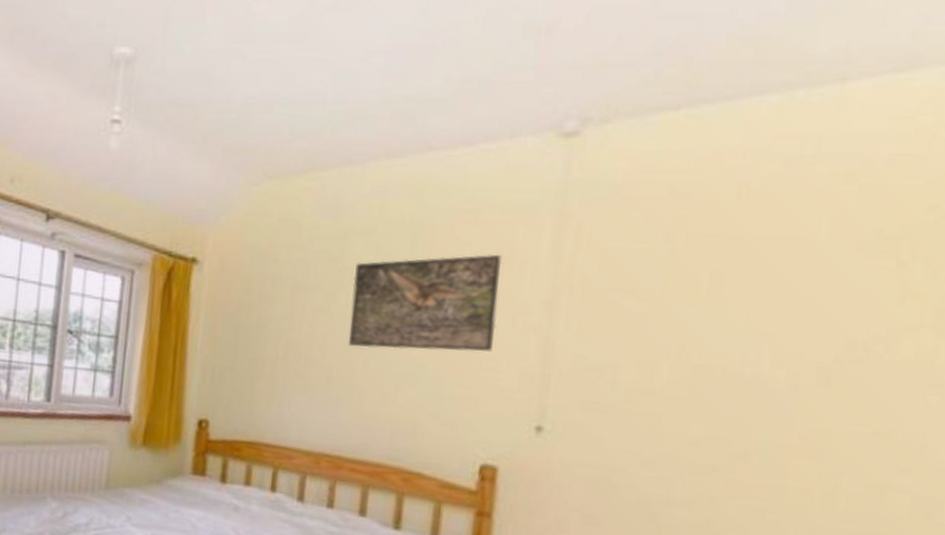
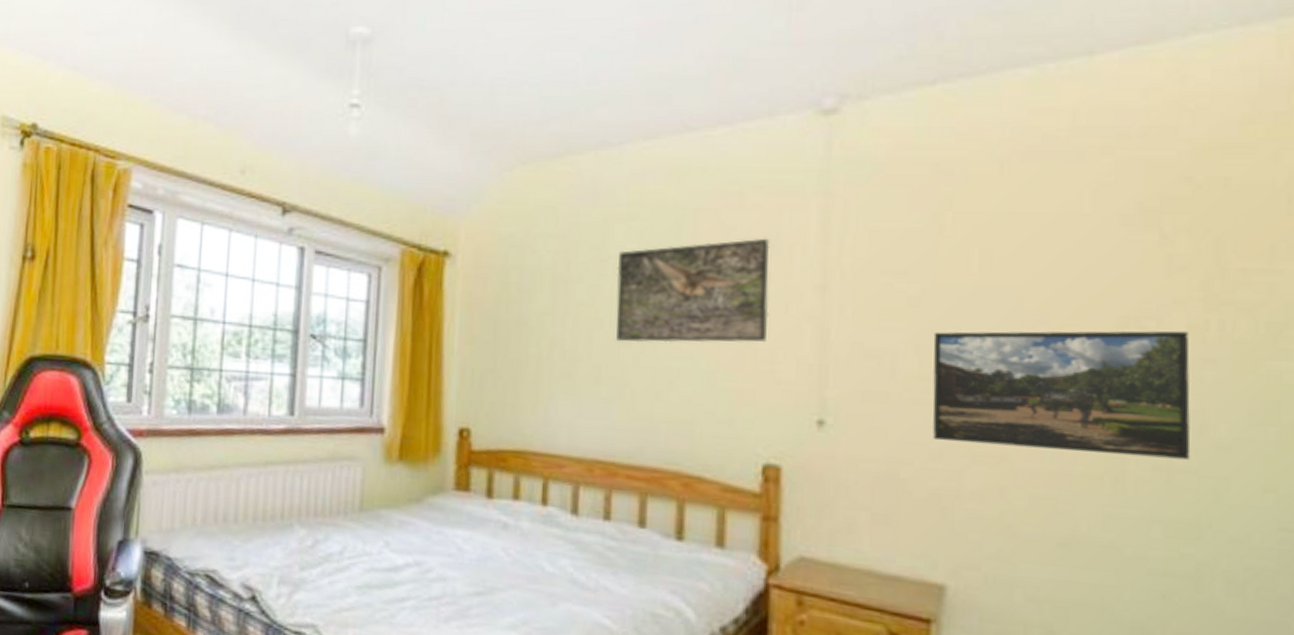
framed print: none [647,348,917,480] -> present [932,330,1191,460]

